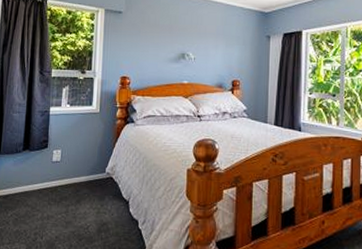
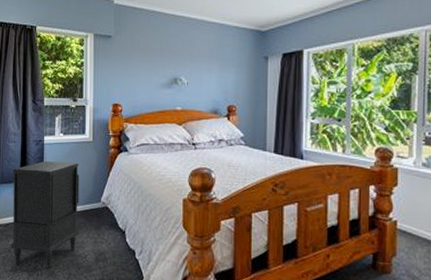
nightstand: none [9,132,85,241] -> present [11,161,80,269]

